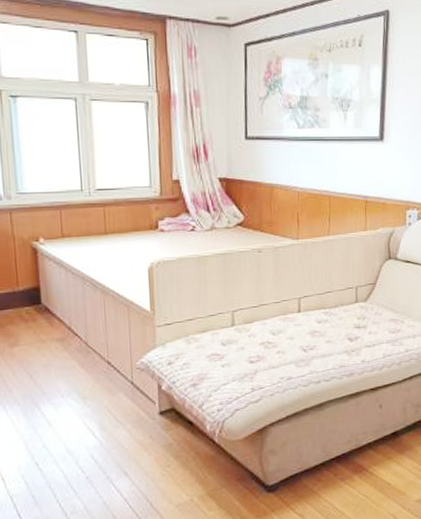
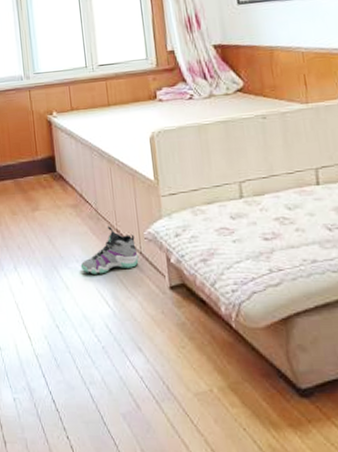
sneaker: none [66,358,130,408] -> present [80,226,139,275]

